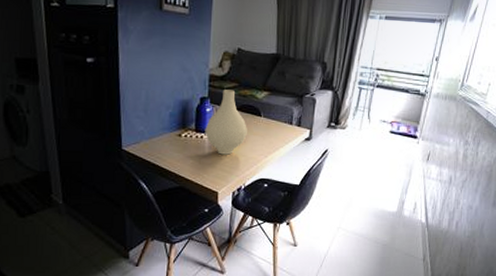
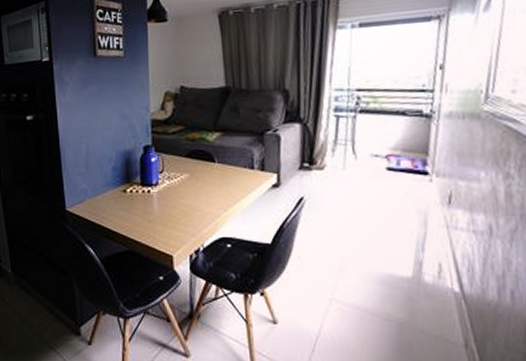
vase: present [205,89,247,155] -> none [151,134,200,211]

